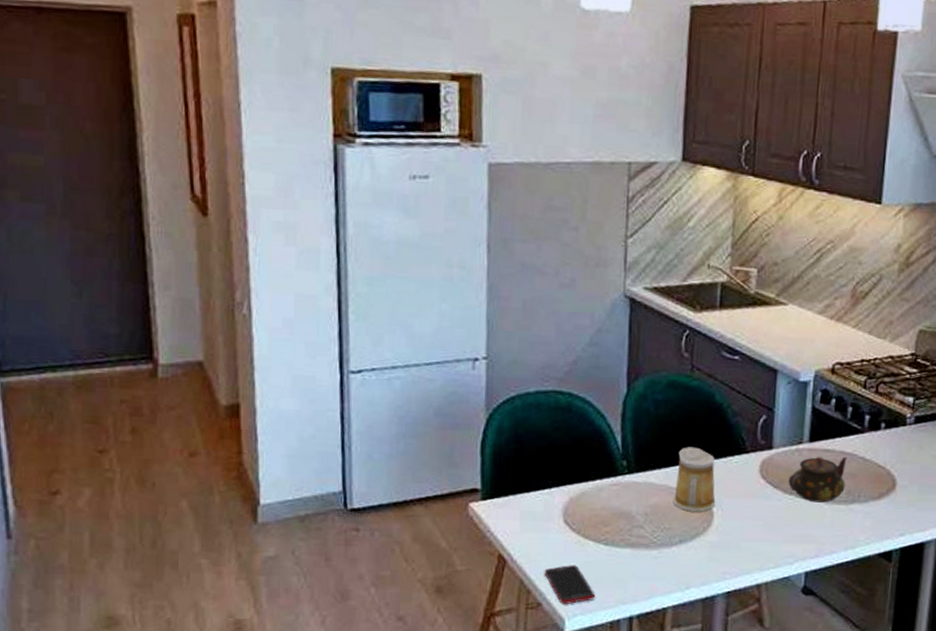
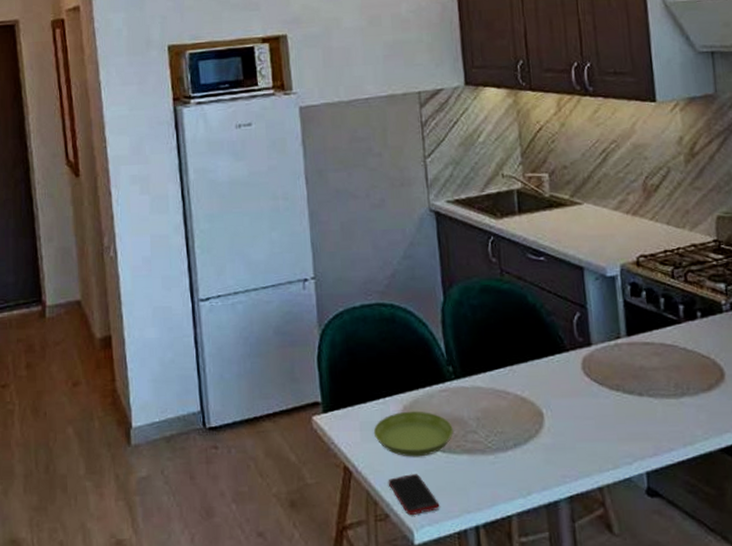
saucer: none [534,503,619,549] -> present [373,411,453,457]
mug: present [673,447,716,512] -> none [500,348,544,414]
teapot: present [788,456,848,503] -> none [612,348,672,398]

